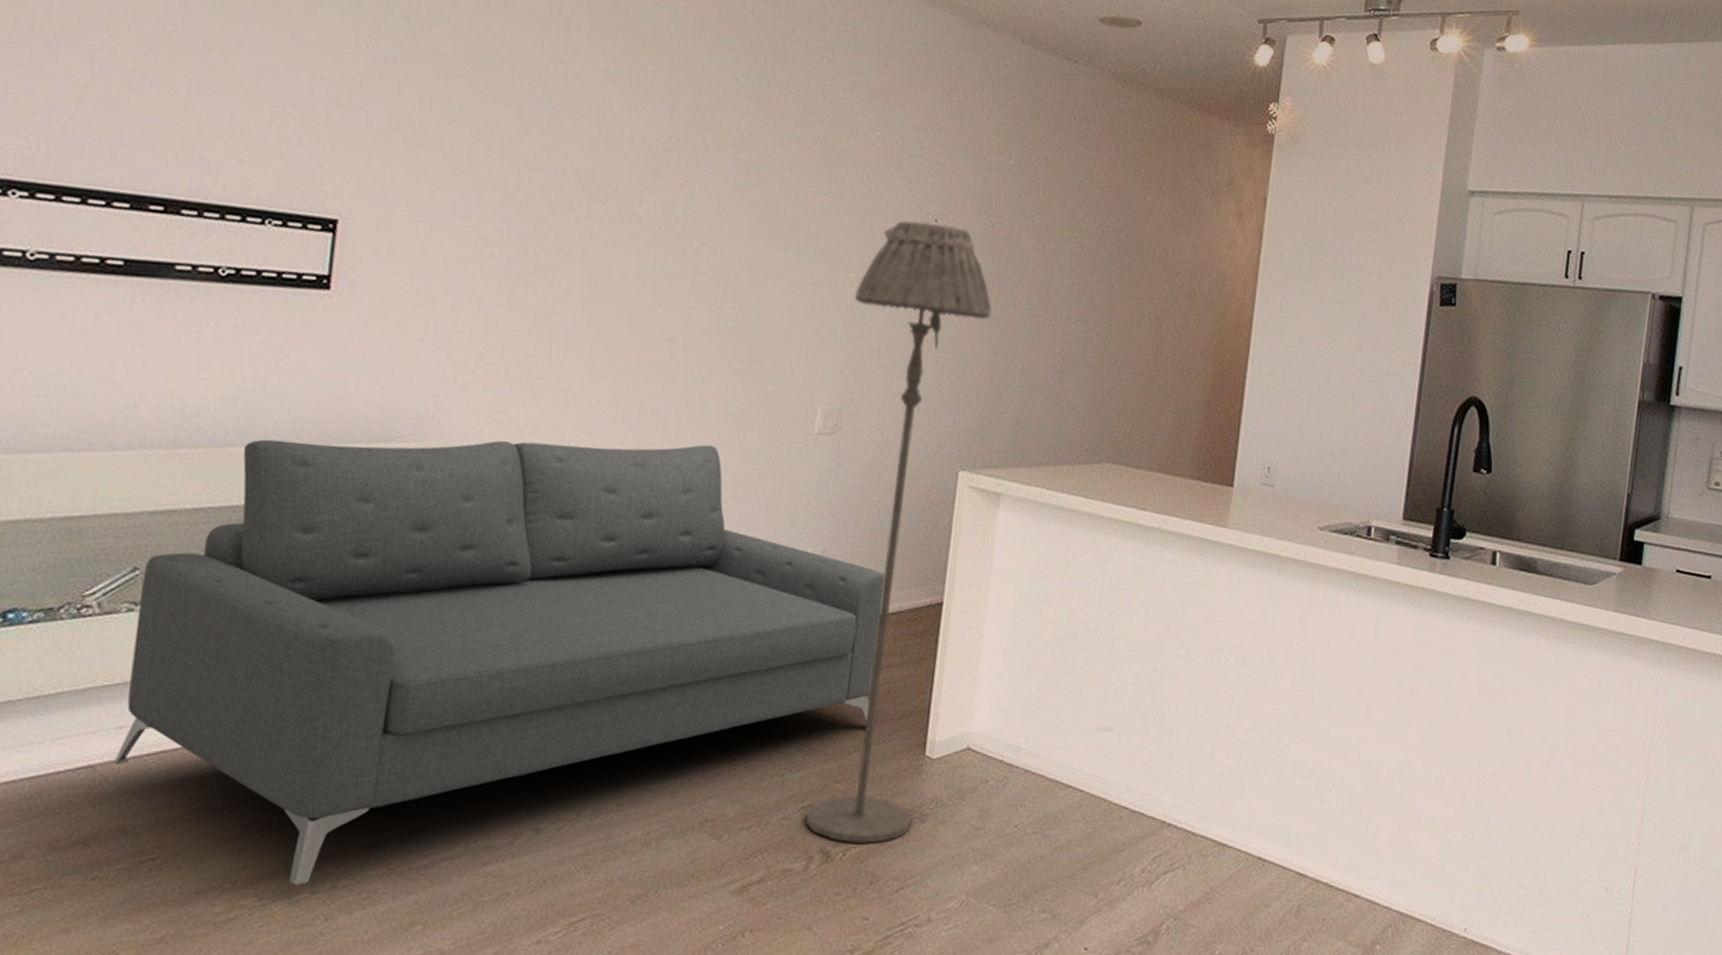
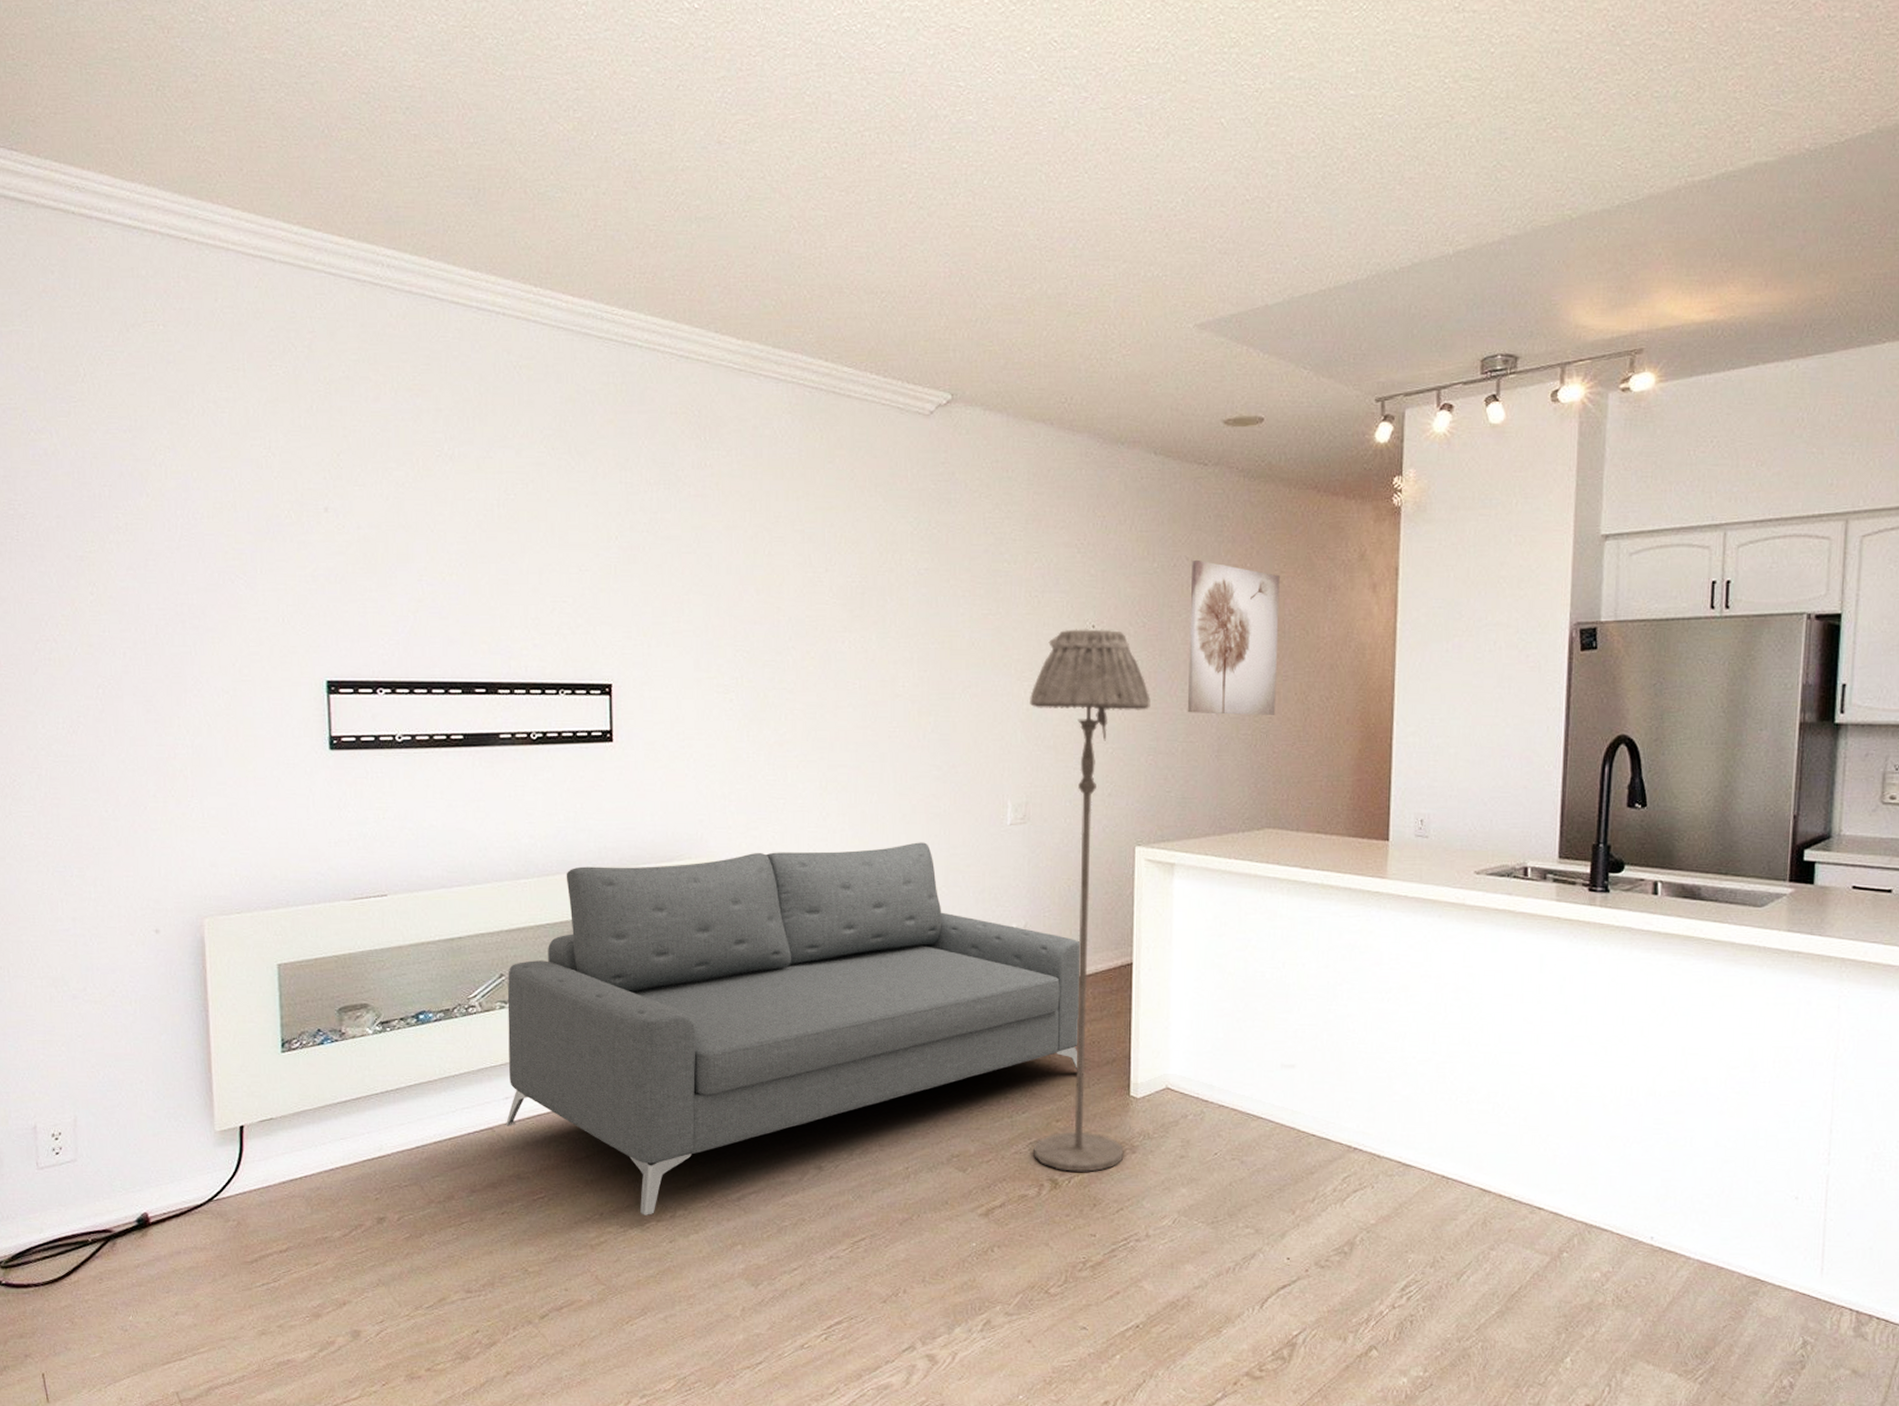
wall art: none [1031,161,1144,340] -> present [1187,559,1280,715]

